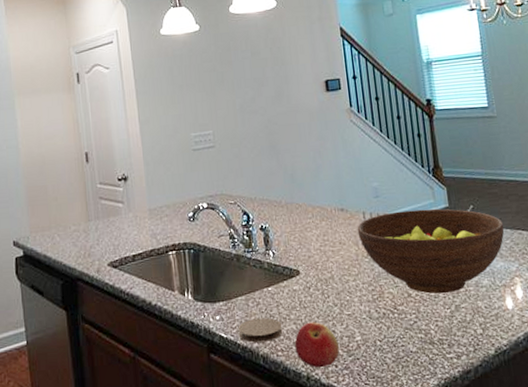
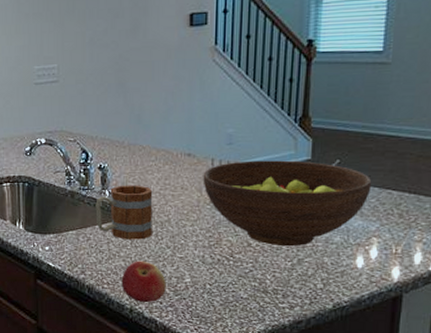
coaster: present [238,317,283,343] -> none [66,252,111,274]
mug: none [261,243,320,301] -> present [95,185,153,240]

